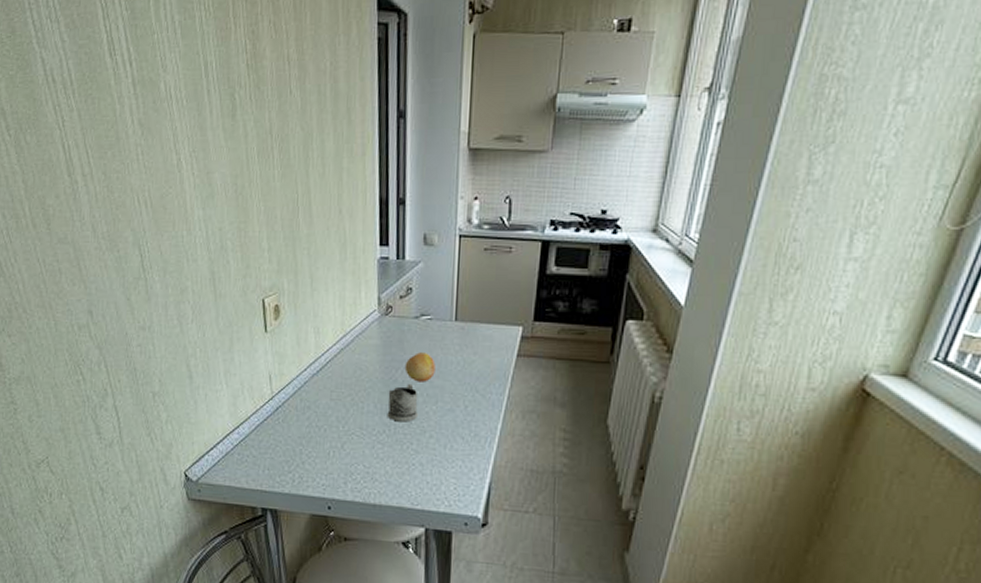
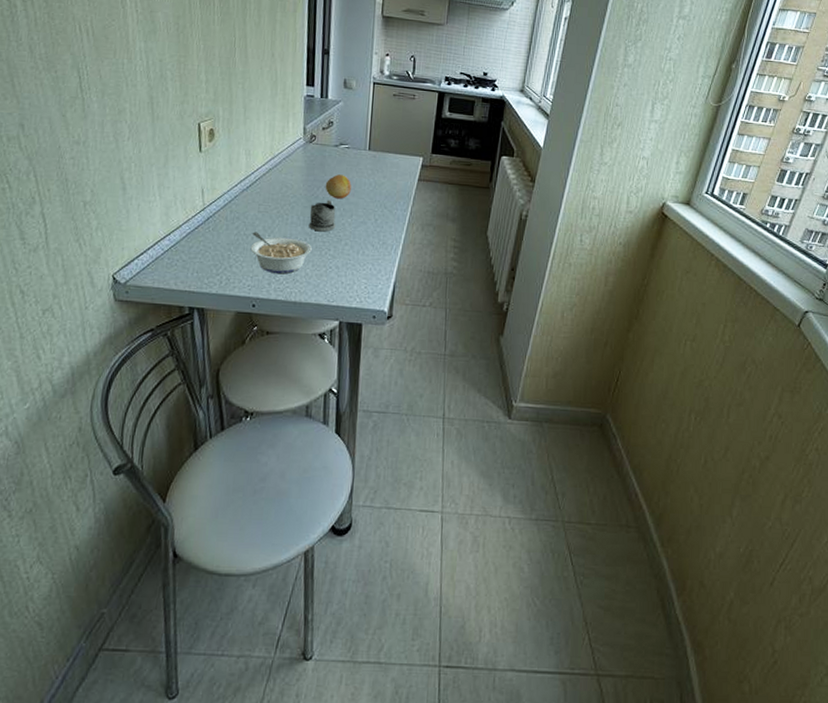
legume: none [323,423,392,472] -> present [250,232,312,274]

